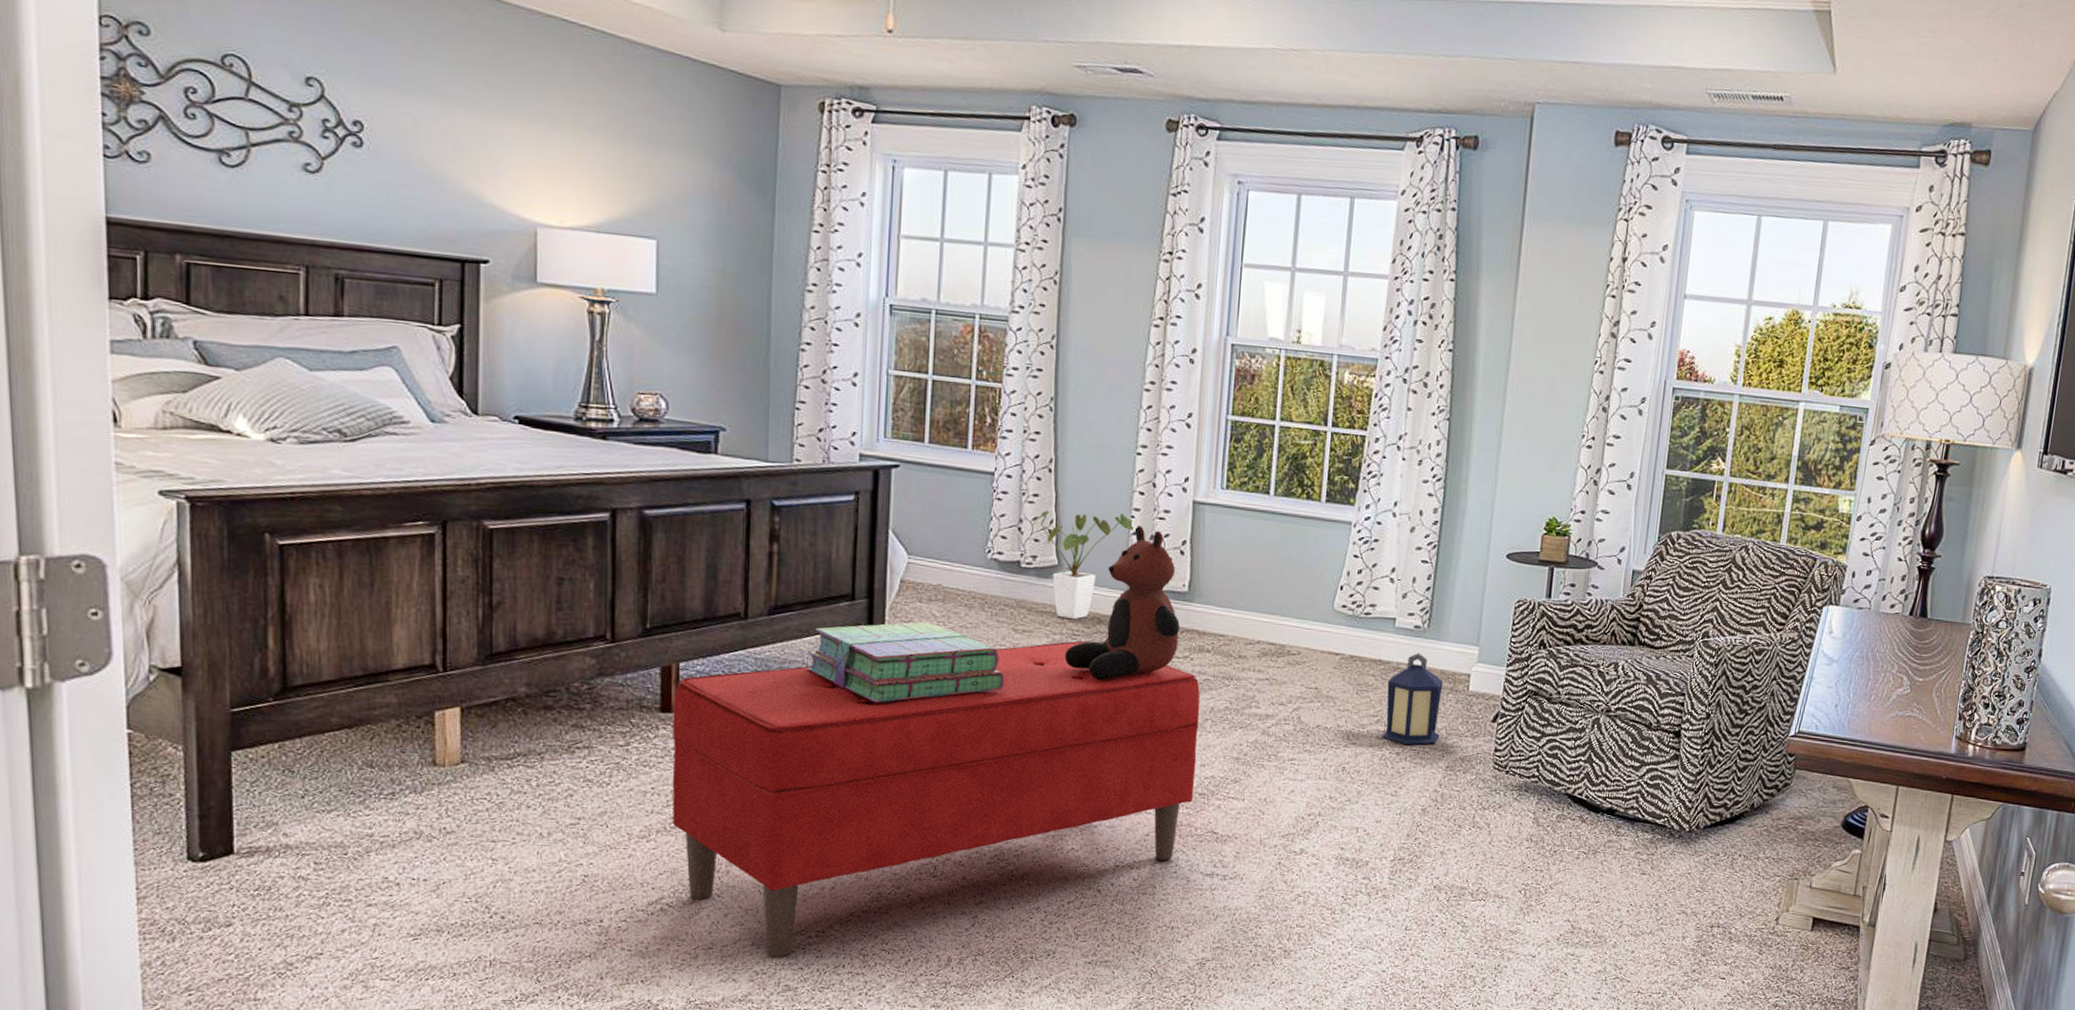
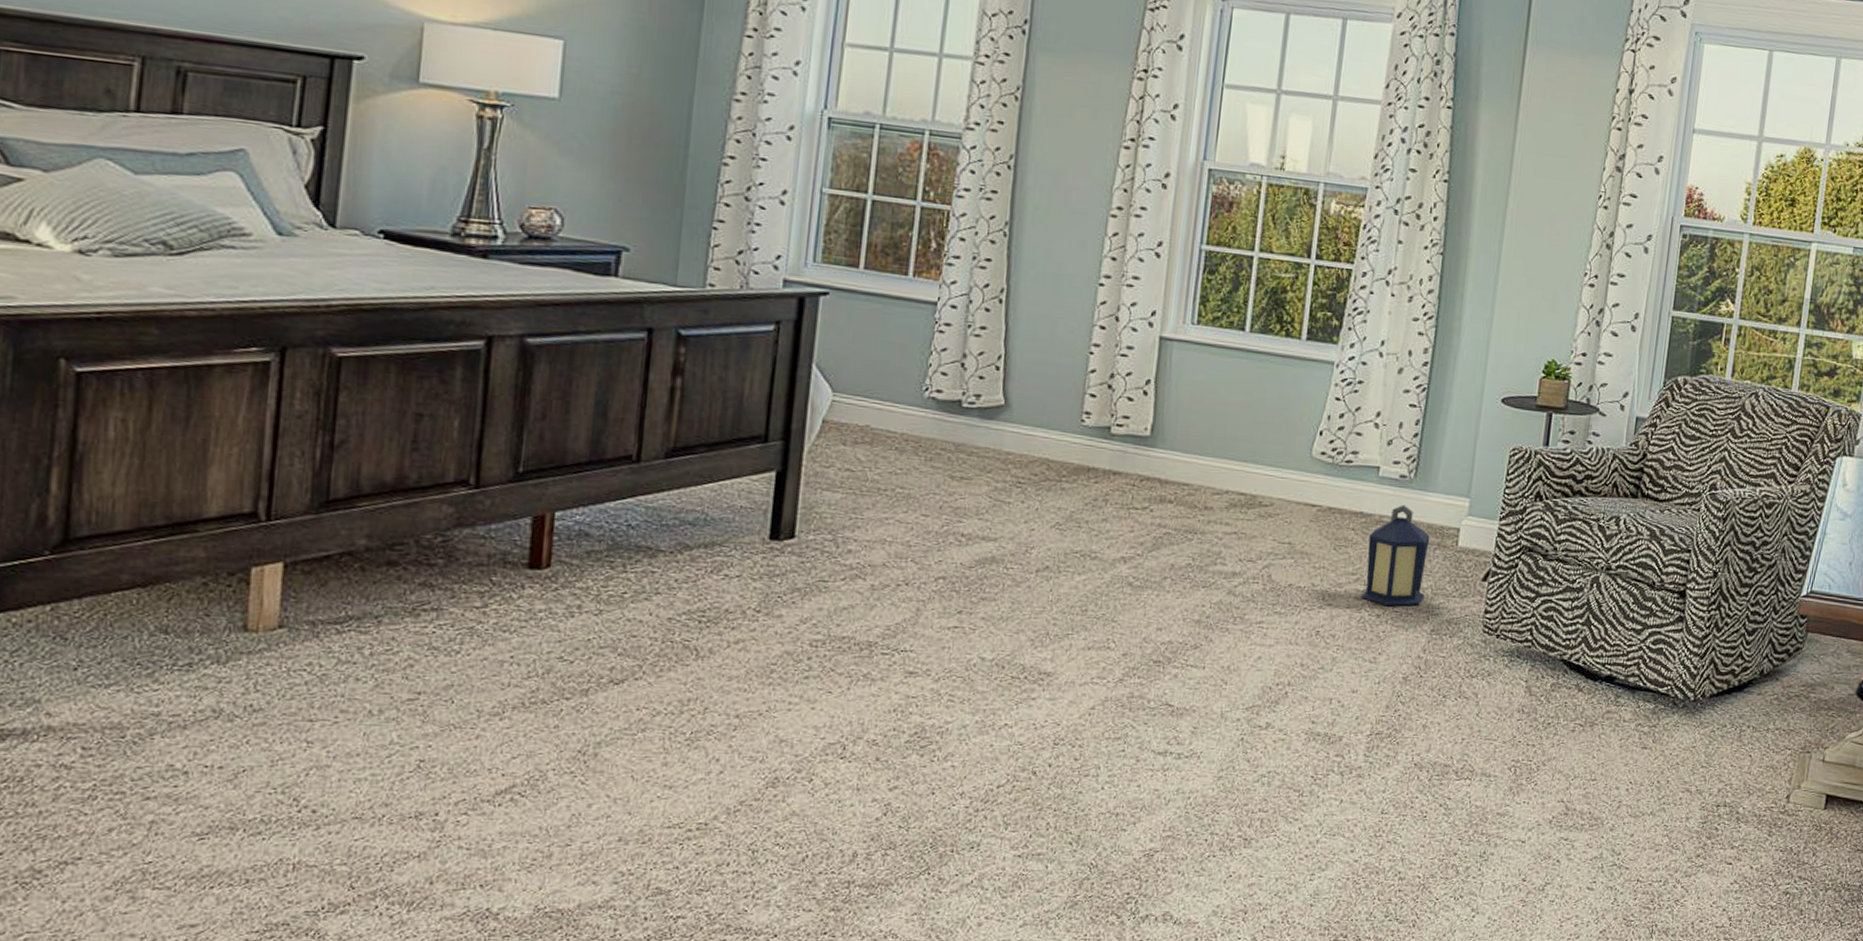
bench: present [672,640,1201,958] -> none [533,489,1160,855]
stack of books: present [806,621,1005,703] -> none [706,467,938,559]
house plant: present [1032,510,1139,620] -> none [978,345,1098,466]
teddy bear: present [1064,525,1180,680] -> none [1006,362,1140,534]

